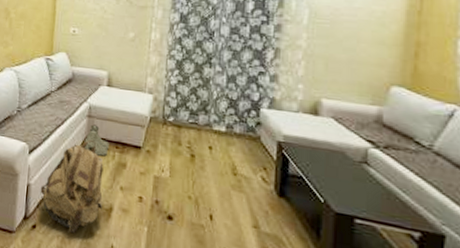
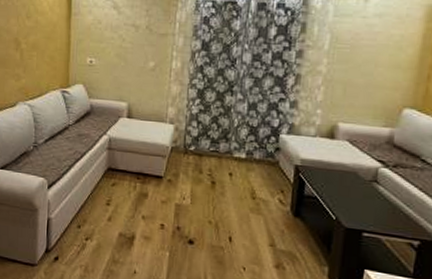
backpack: present [40,139,104,233] -> none [61,171,125,262]
boots: present [84,124,109,156] -> none [105,157,130,188]

